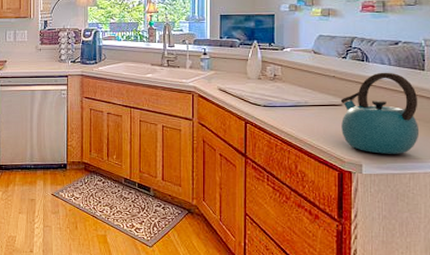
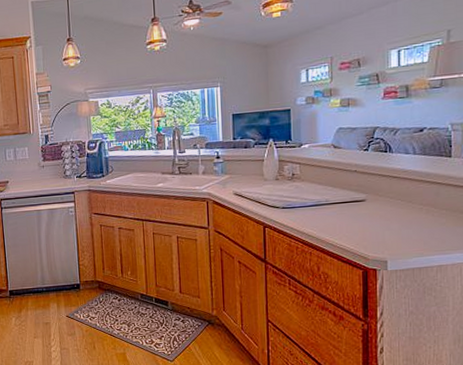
kettle: present [340,72,420,154] -> none [363,161,447,248]

